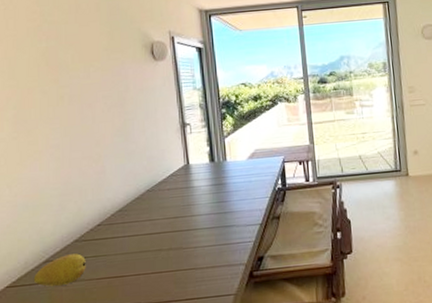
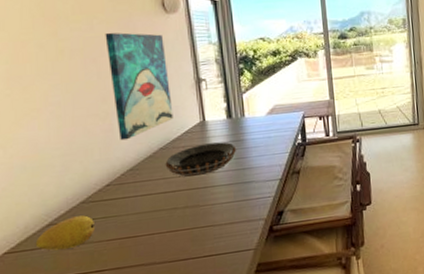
wall art: none [100,79,160,182] -> present [105,32,173,141]
decorative bowl: none [151,185,219,220] -> present [165,142,237,178]

